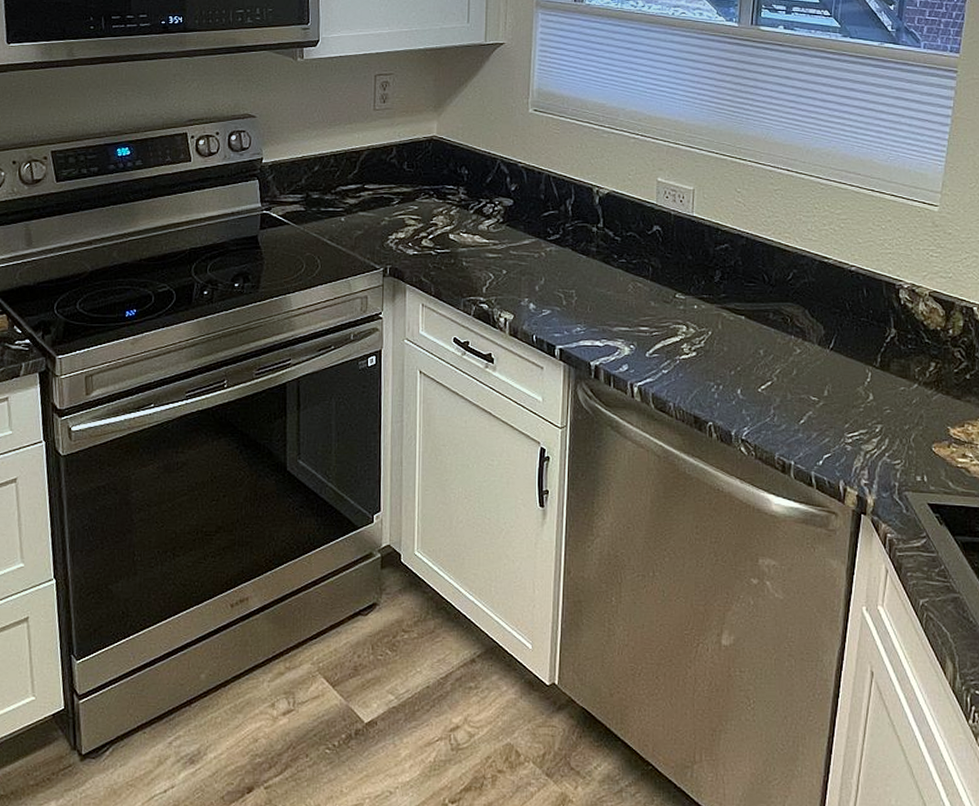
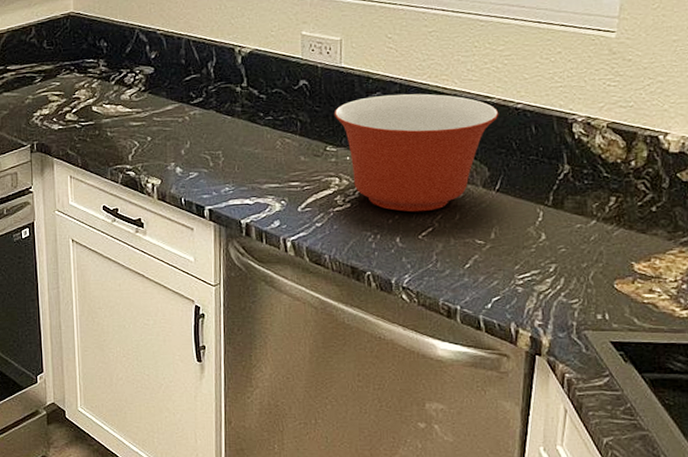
mixing bowl: none [684,247,835,365] -> present [334,93,499,212]

